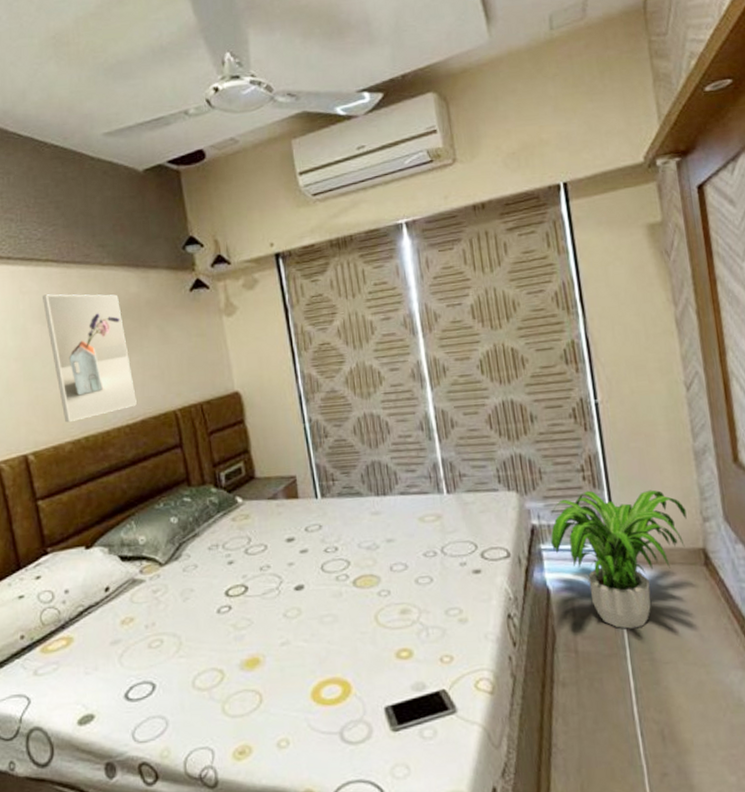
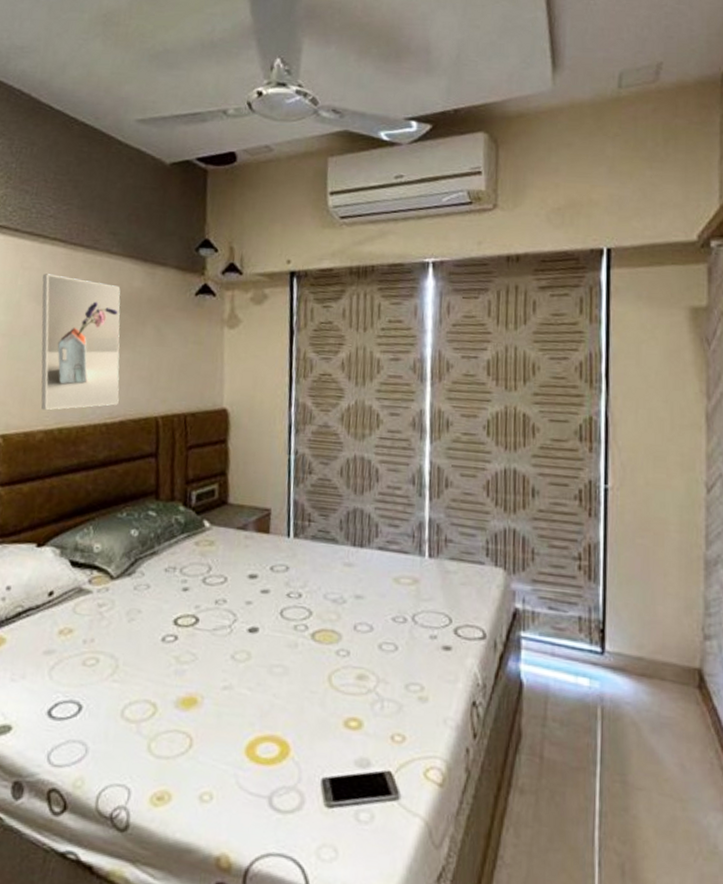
potted plant: present [551,489,687,629] -> none [533,582,686,744]

